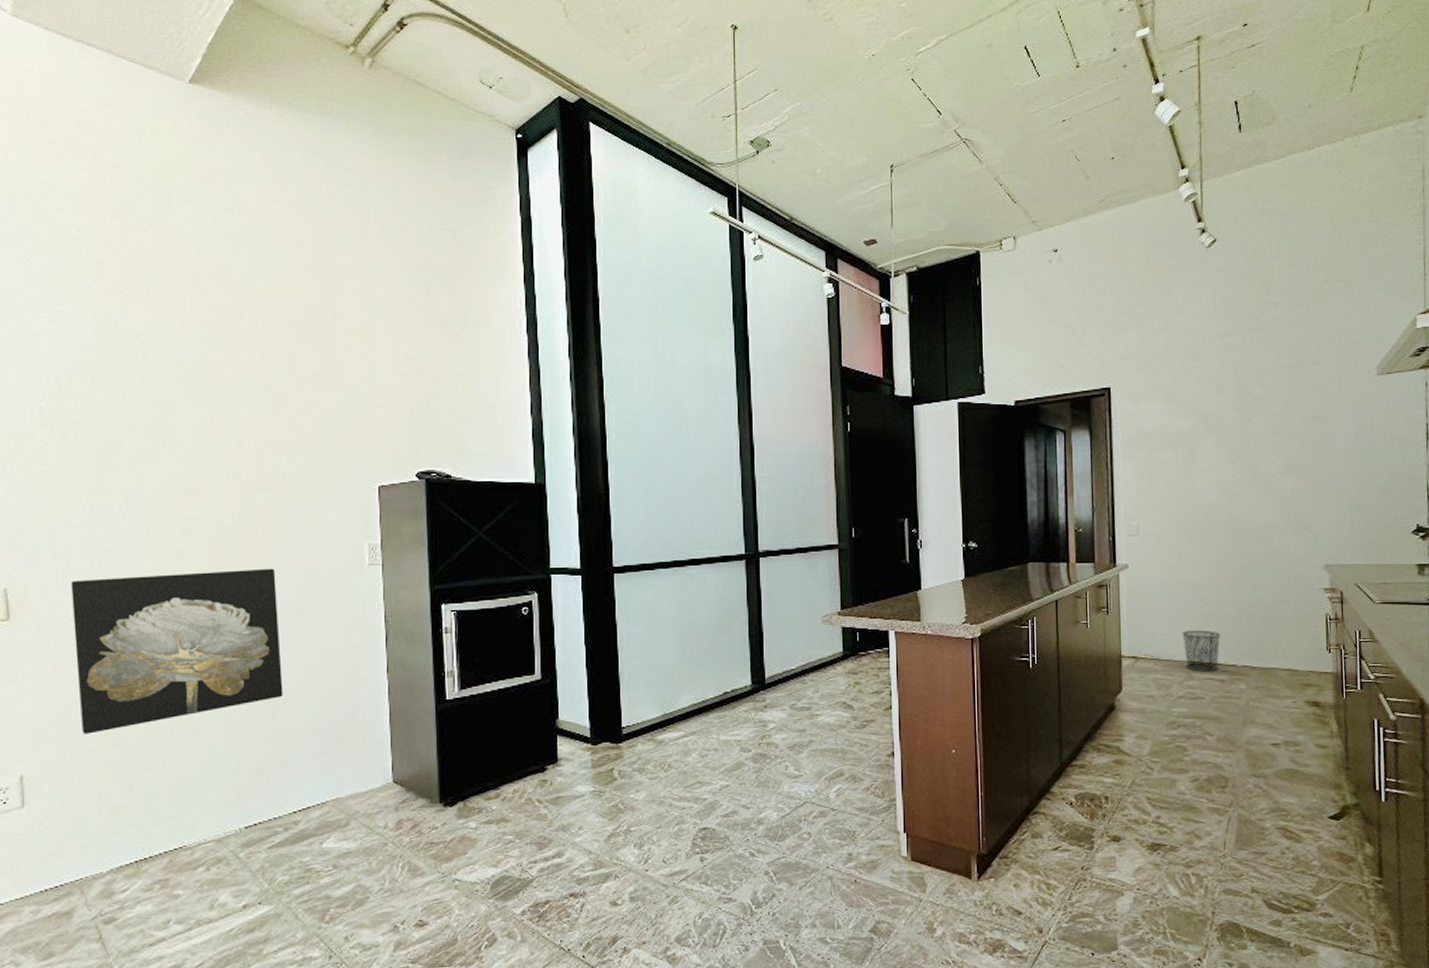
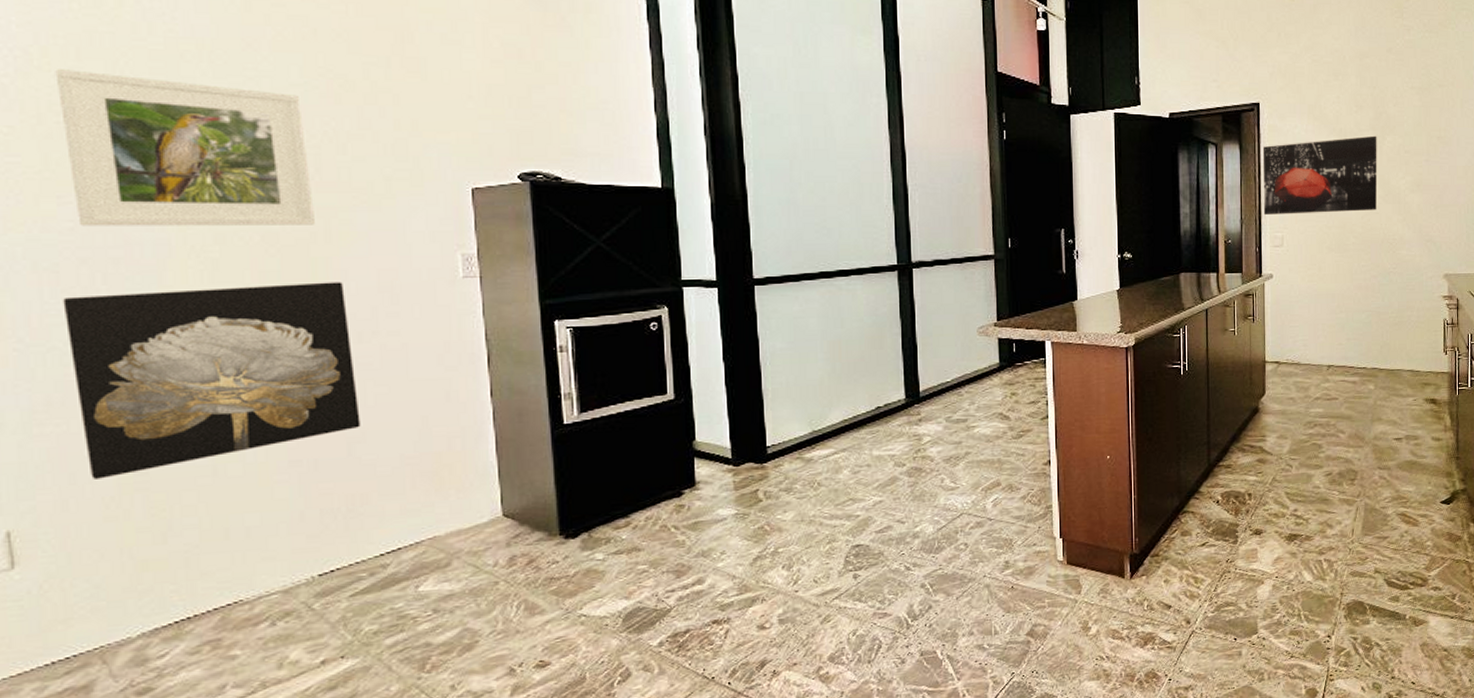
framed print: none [76,394,256,522] -> present [55,69,315,226]
wall art: none [1114,418,1244,503] -> present [1262,135,1378,216]
waste bin: present [1182,630,1221,672] -> none [1320,335,1354,375]

